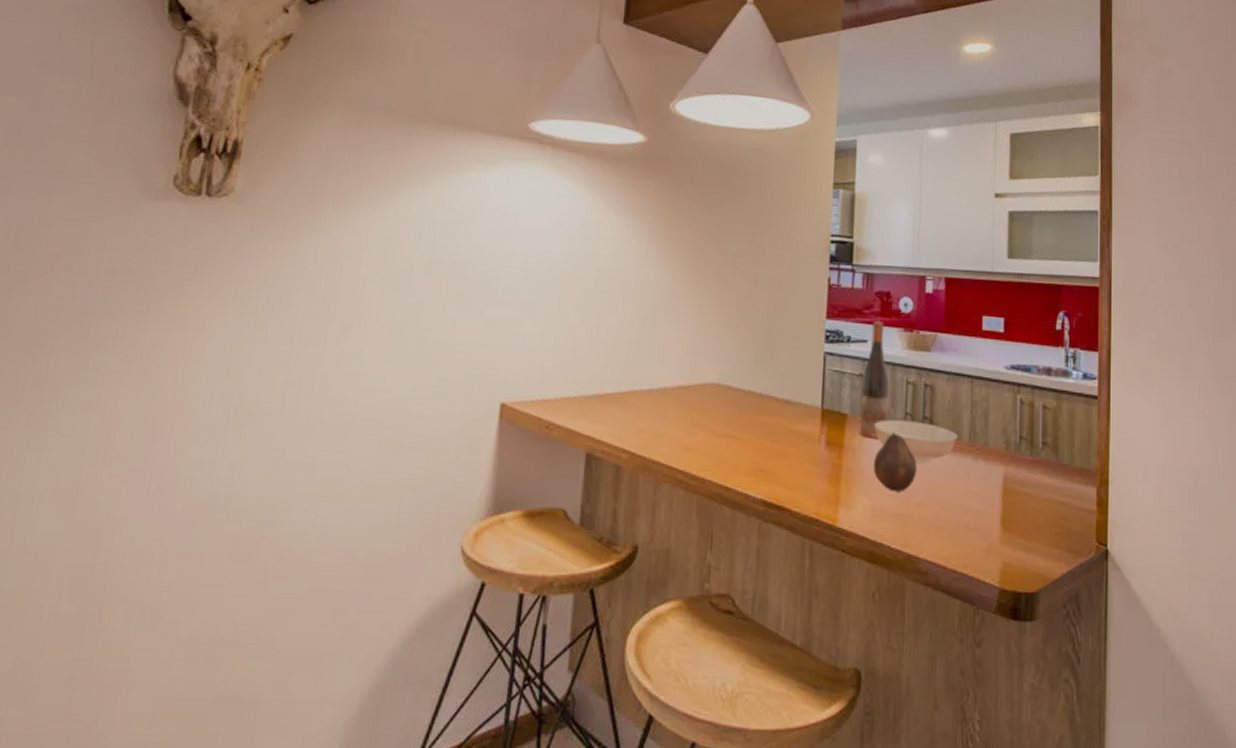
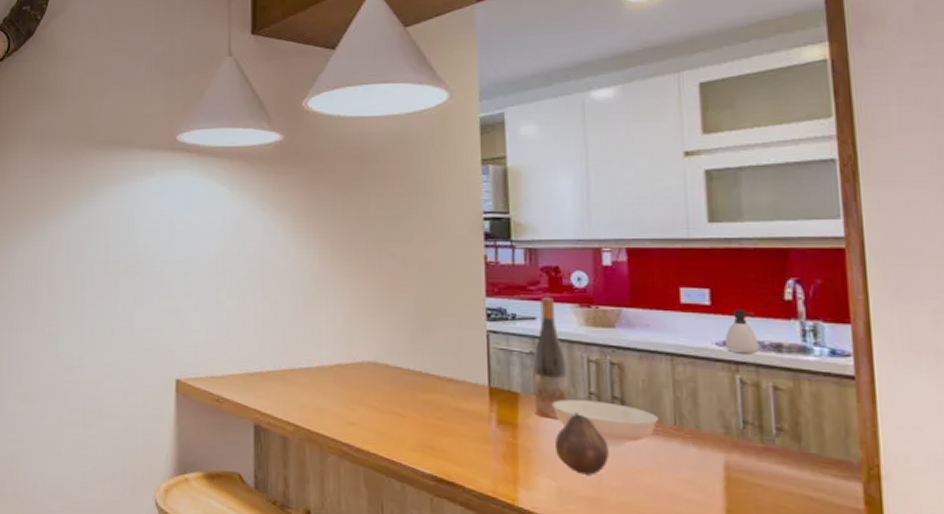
soap dispenser: none [1011,337,1035,378] -> present [724,309,759,356]

